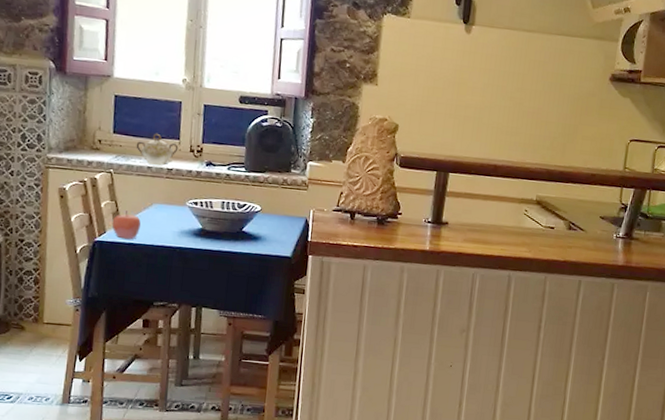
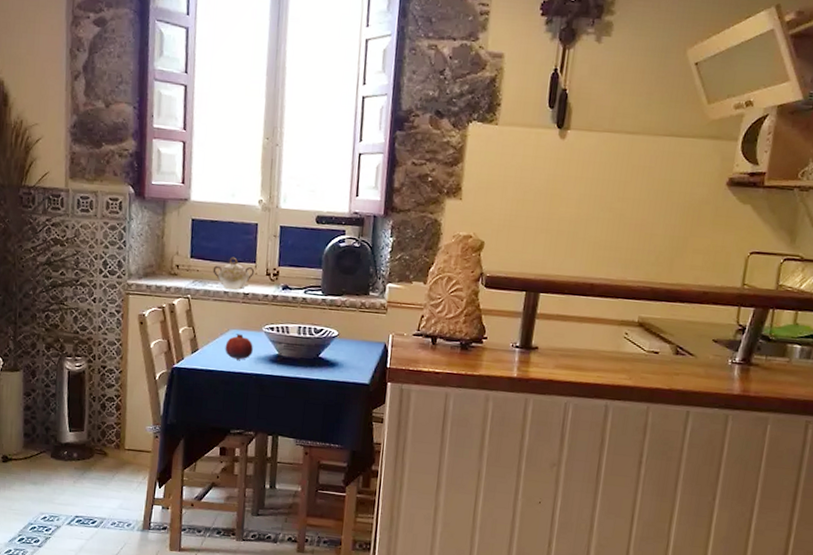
fruit: present [112,211,141,240] -> none [189,337,218,366]
fruit: none [148,208,177,234] -> present [225,334,253,360]

